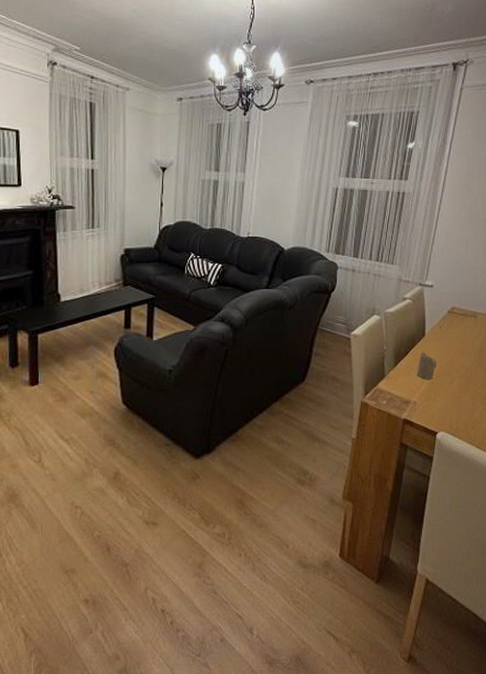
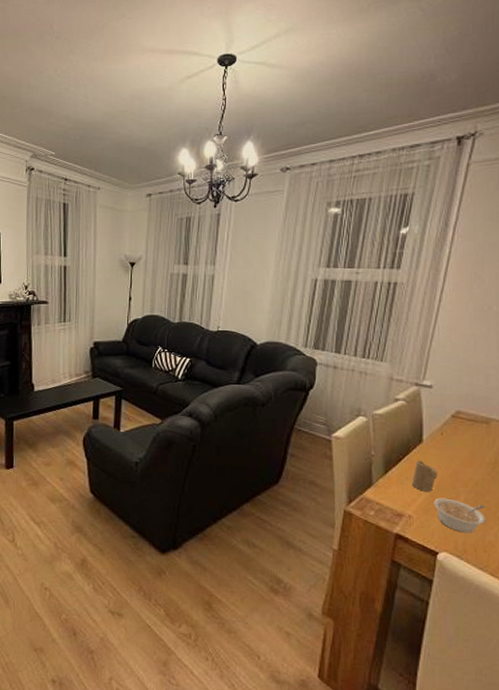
legume: none [433,384,474,413] -> present [433,497,486,533]

